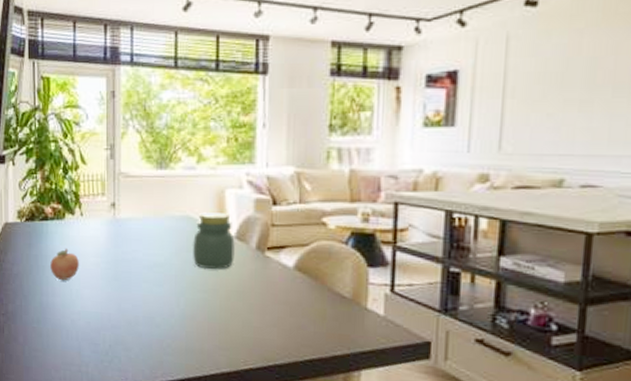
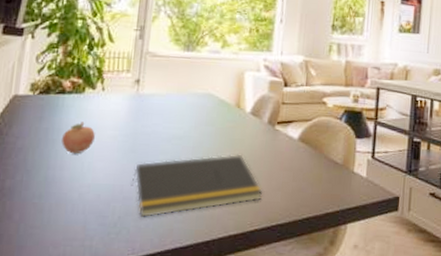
notepad: none [117,284,255,349] -> present [131,154,262,218]
jar: present [192,212,235,270] -> none [211,91,250,141]

